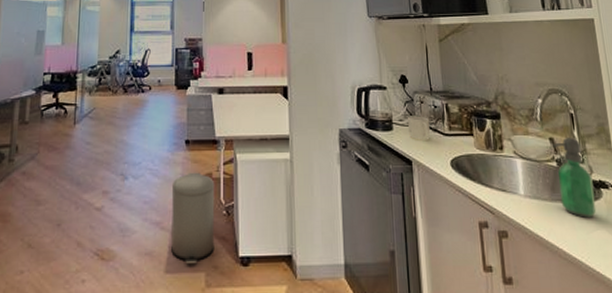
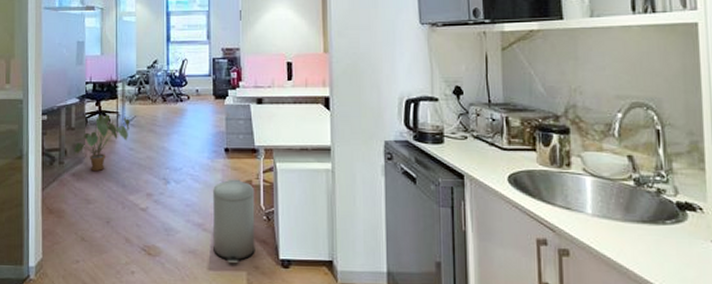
house plant: none [26,106,88,169] -> present [74,114,130,172]
mug: present [407,116,431,140] -> none [460,129,487,154]
soap dispenser: present [551,136,597,218] -> none [630,154,679,240]

